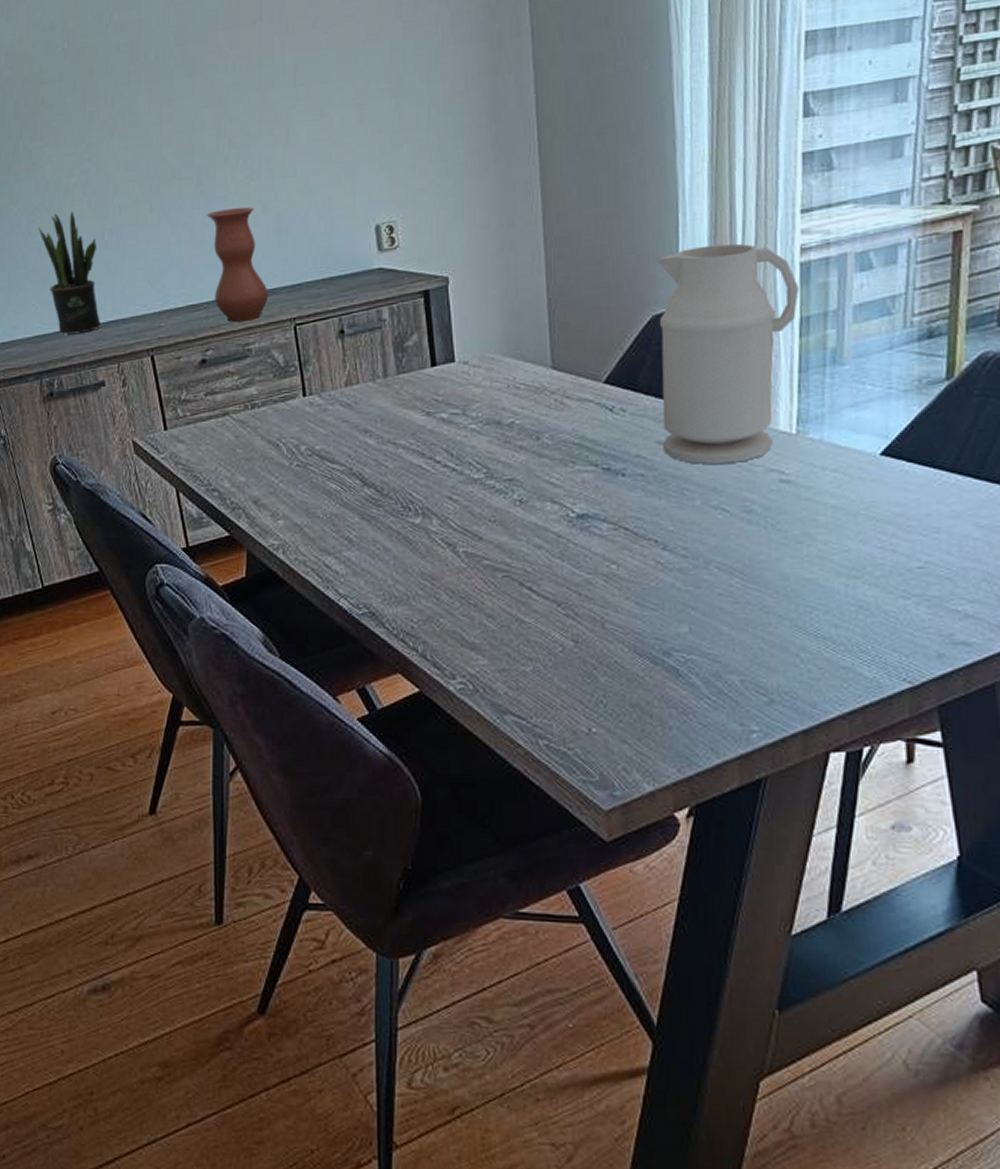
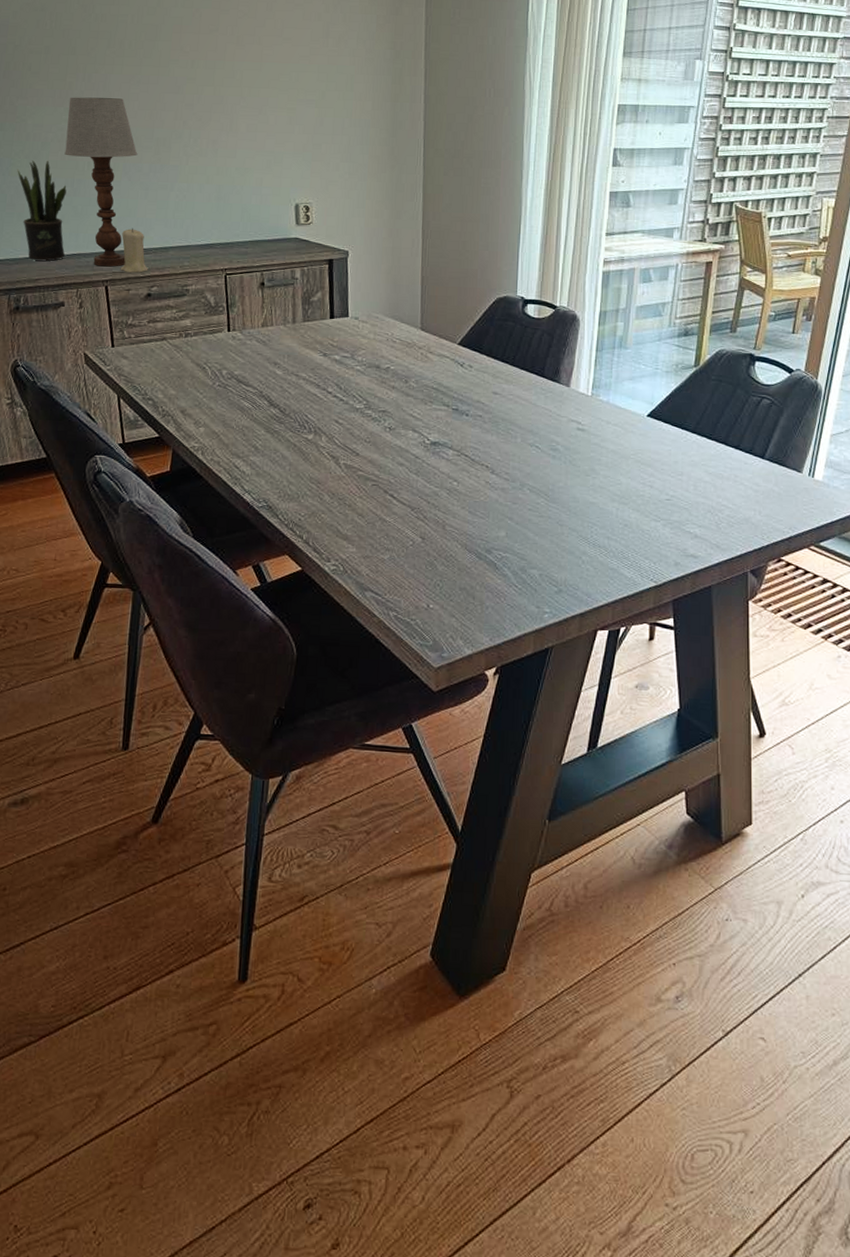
table lamp: none [90,122,177,333] -> present [64,97,138,267]
candle: none [166,280,200,337] -> present [120,228,148,274]
vase: present [206,207,269,323] -> none [160,176,207,268]
water jug: present [656,243,799,465] -> none [496,251,601,414]

